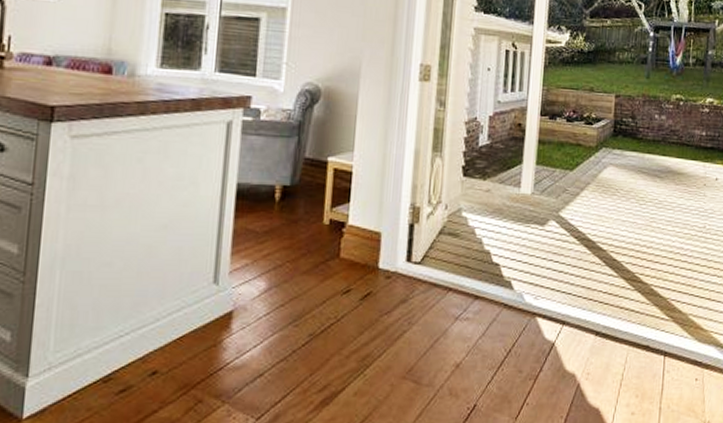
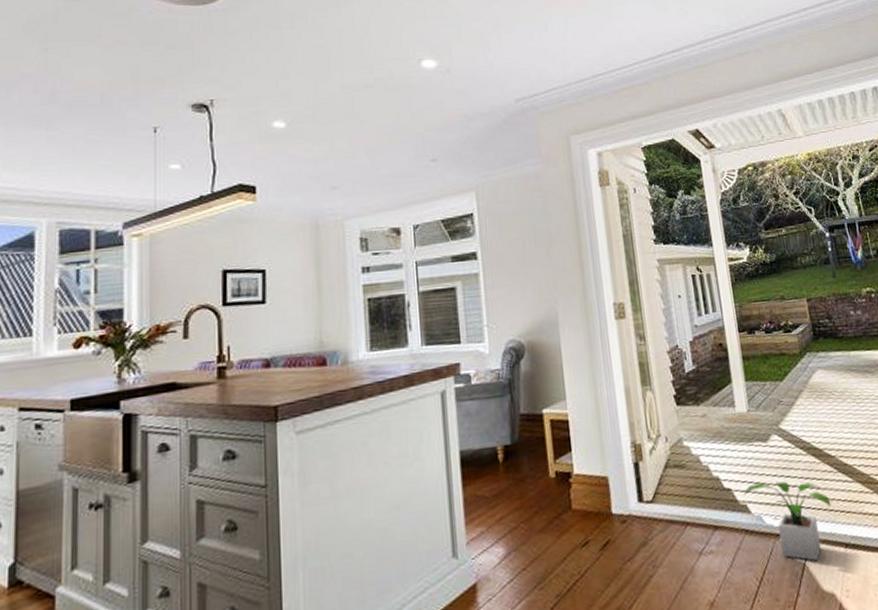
potted plant: none [510,263,592,343] -> present [743,481,832,562]

